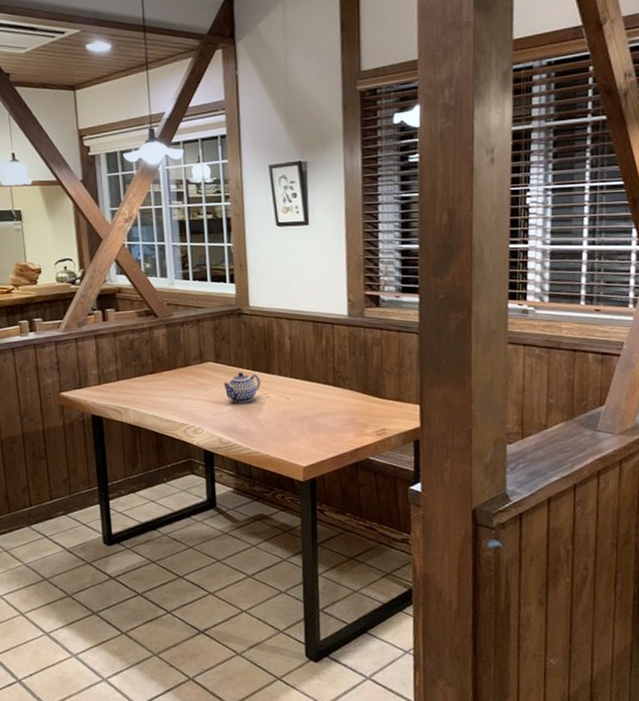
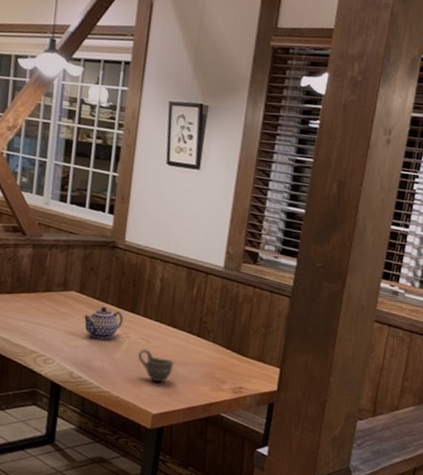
cup: none [279,406,316,436] -> present [137,349,174,383]

